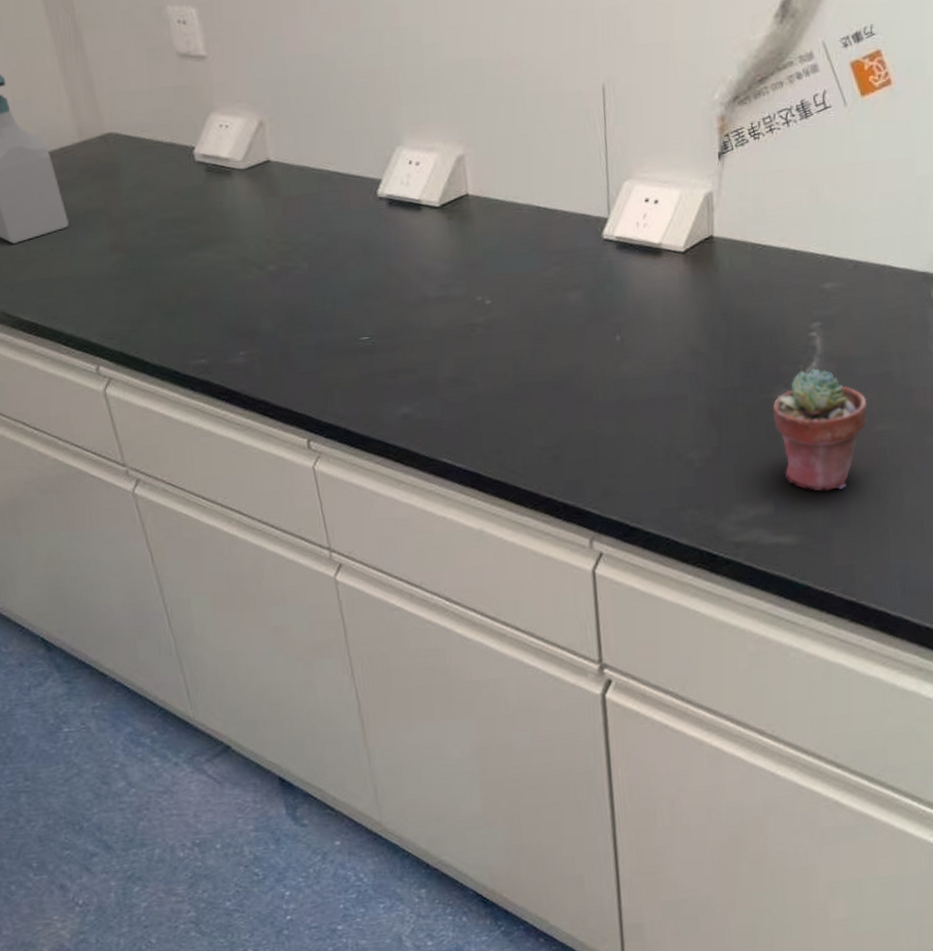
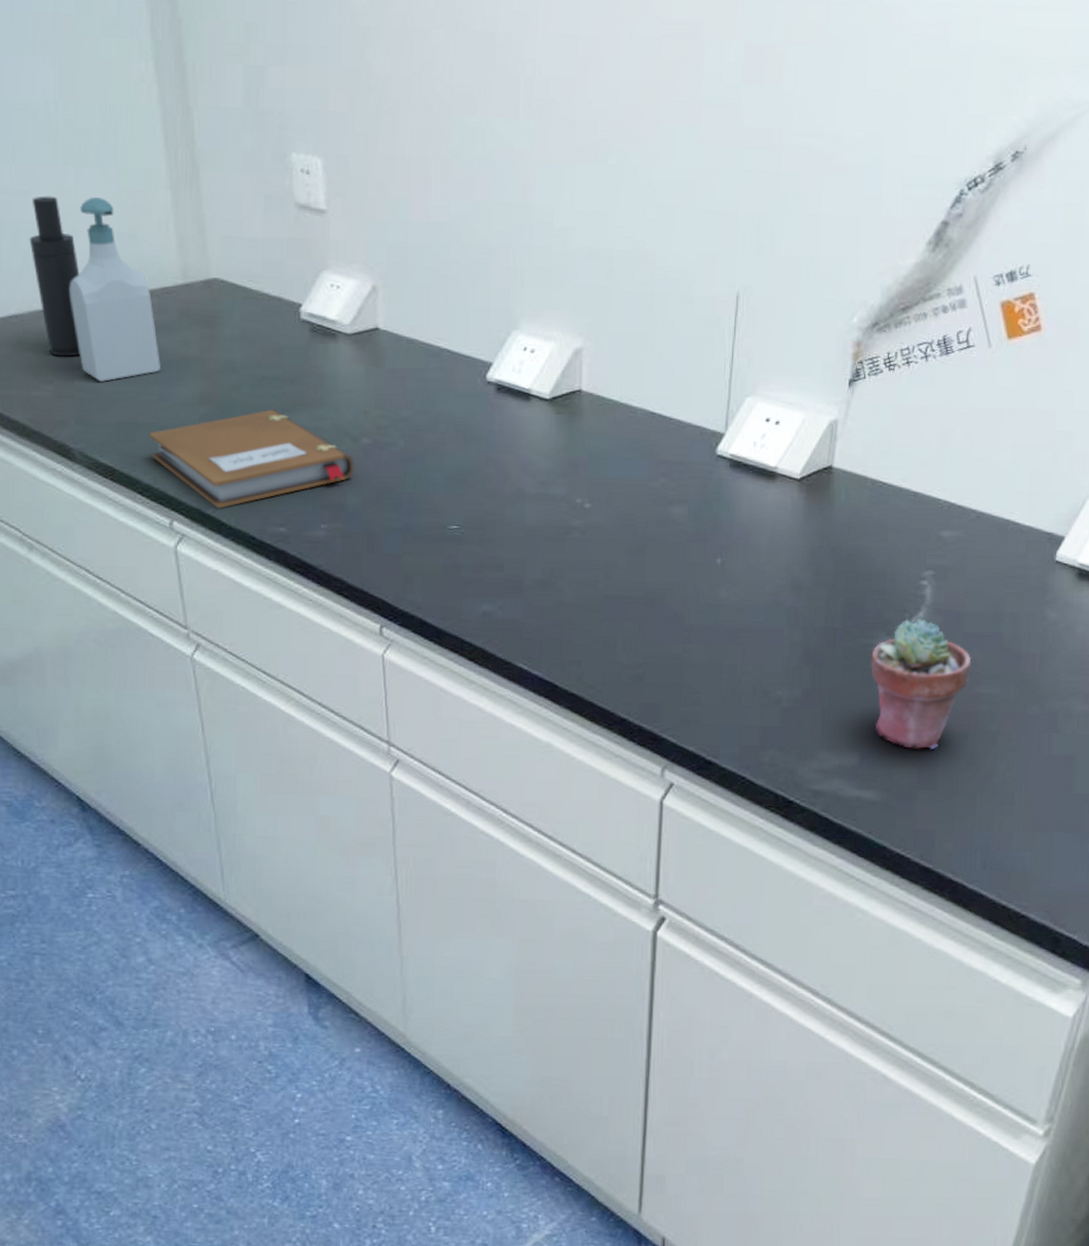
notebook: none [65,249,264,349] -> present [148,409,354,509]

